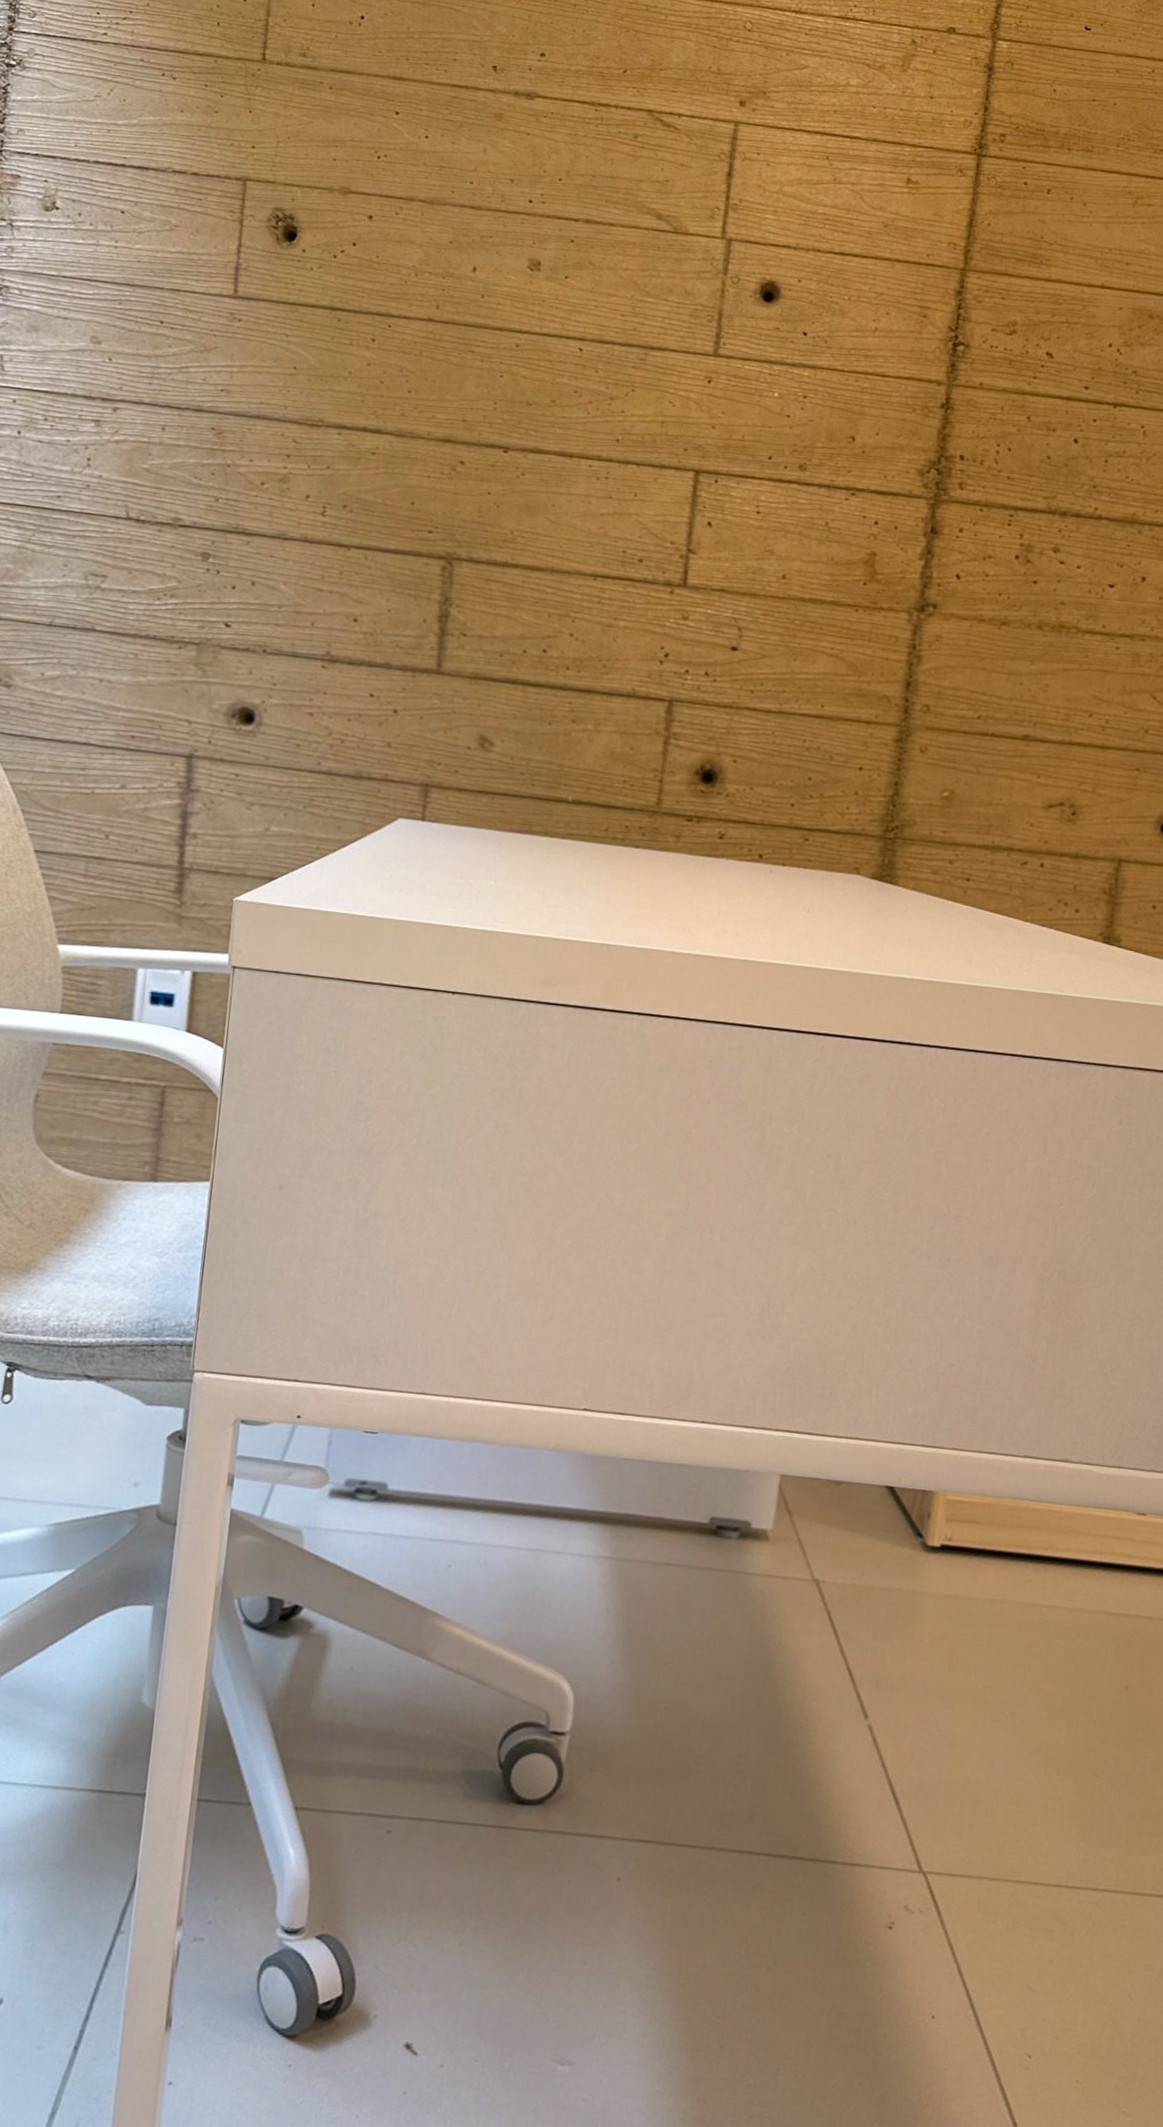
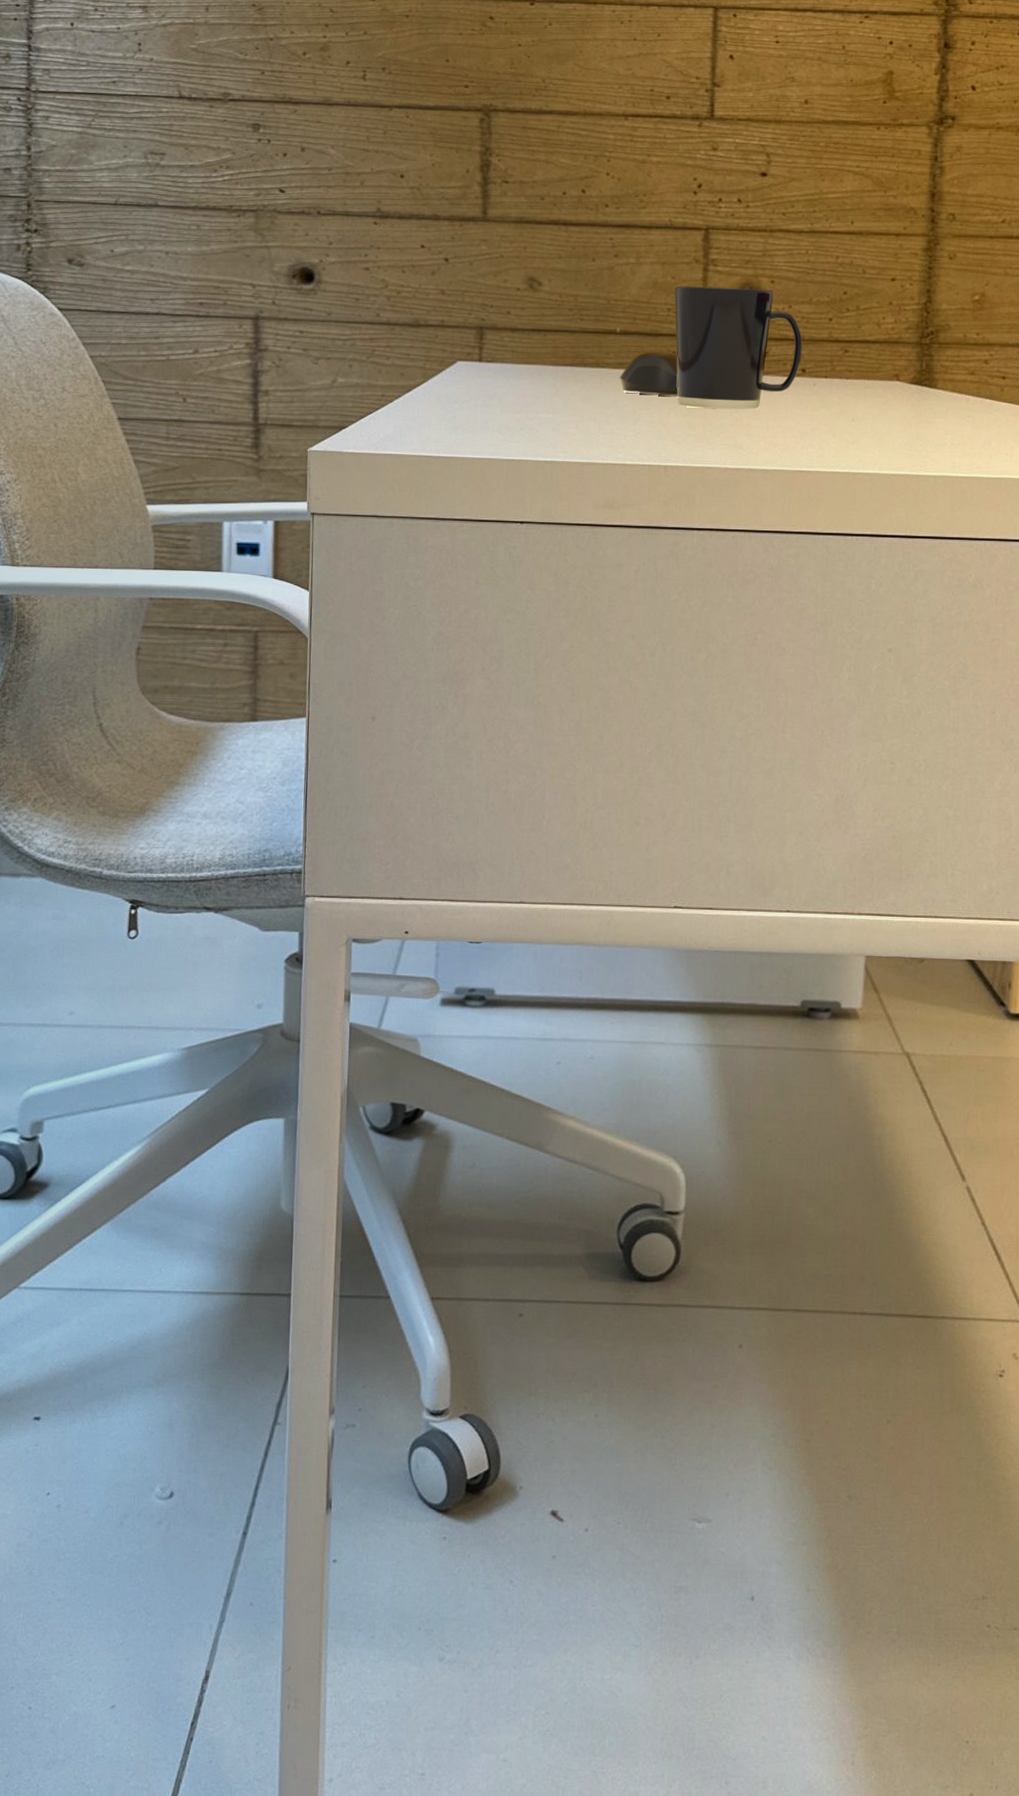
computer mouse: none [567,824,631,873] -> present [619,351,679,396]
mug: none [627,757,762,893] -> present [674,286,803,409]

